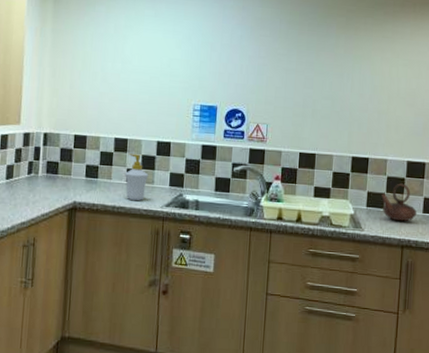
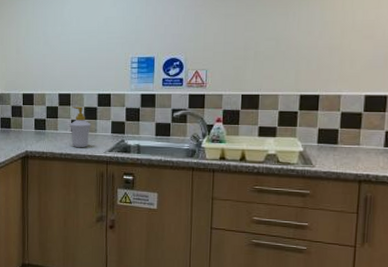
teapot: present [381,183,417,222] -> none [334,118,377,157]

